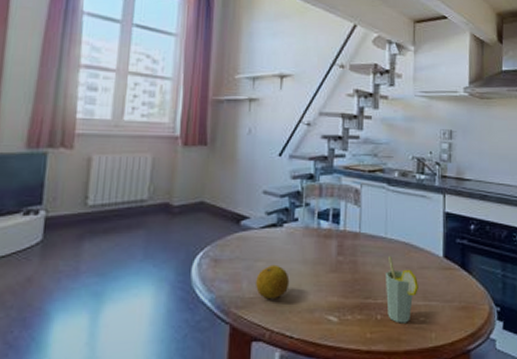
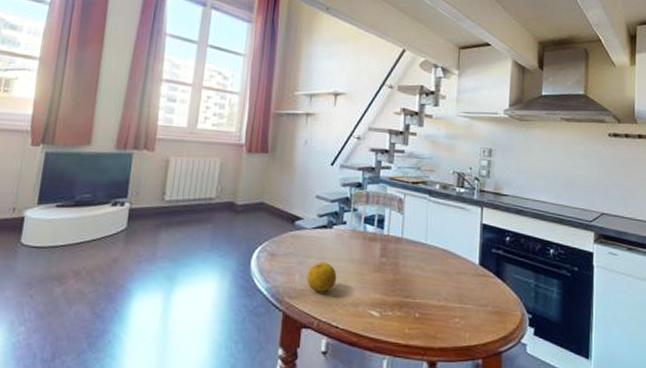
cup: present [385,255,418,324] -> none [423,260,455,323]

